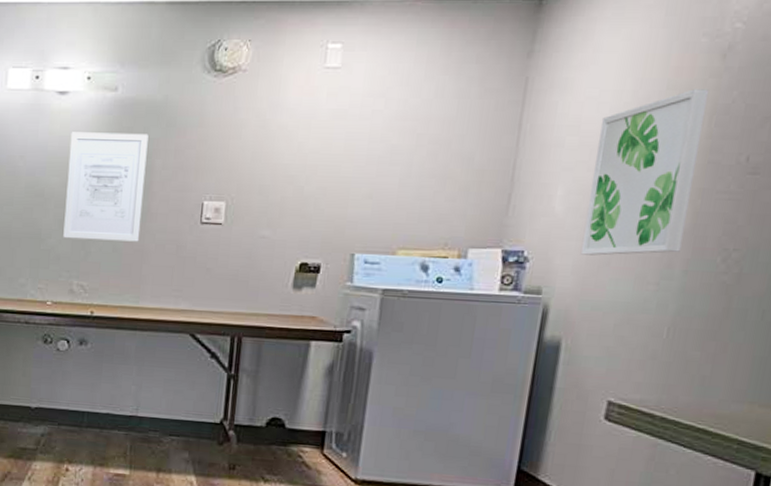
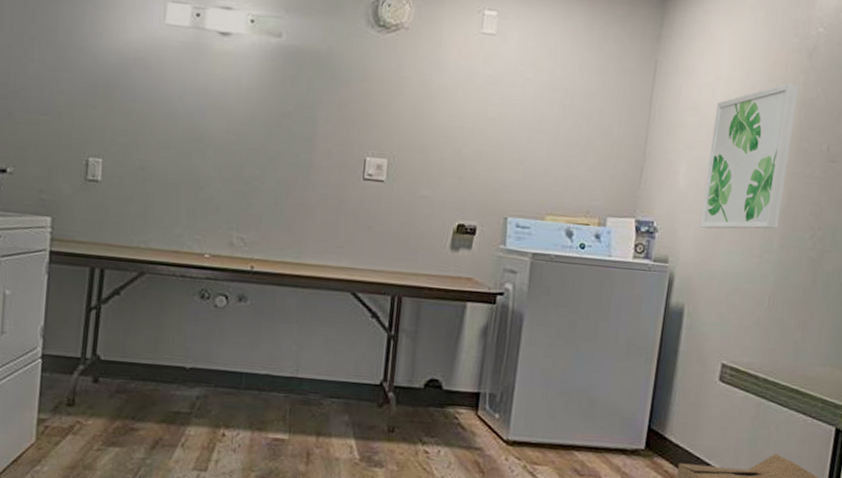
wall art: present [63,132,149,242] -> none [223,76,312,195]

